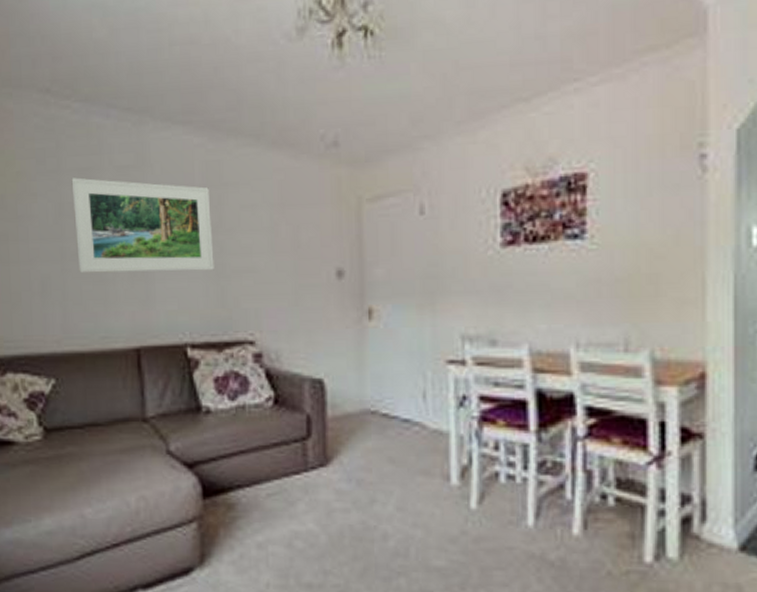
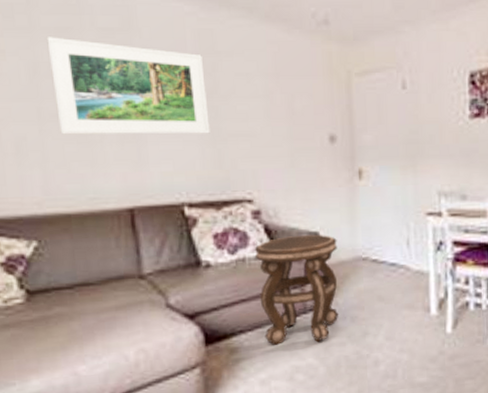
side table: none [254,381,344,506] -> present [254,234,339,345]

